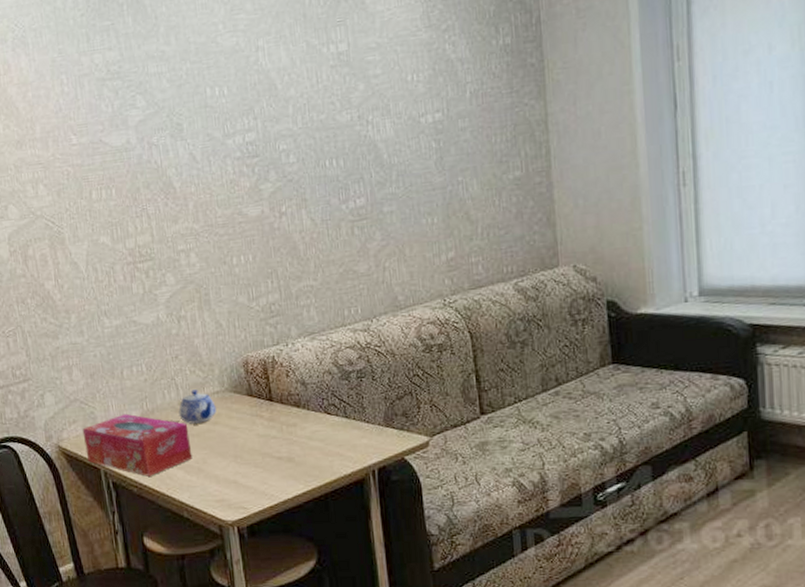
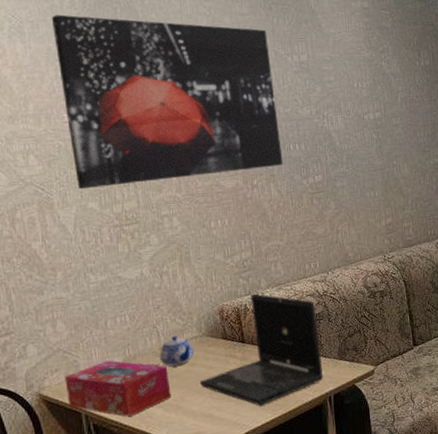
wall art: none [54,14,317,222] -> present [51,14,283,190]
laptop: none [223,343,366,475] -> present [200,293,324,406]

